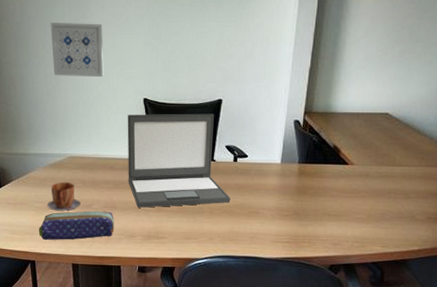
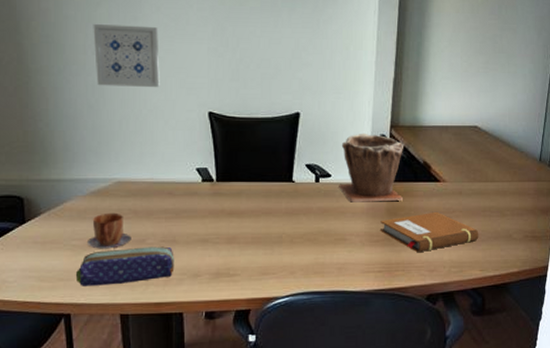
laptop: present [127,113,231,208] -> none [189,128,314,240]
plant pot: none [254,118,315,181] -> present [339,133,404,202]
notebook: none [289,191,383,228] -> present [379,211,479,253]

